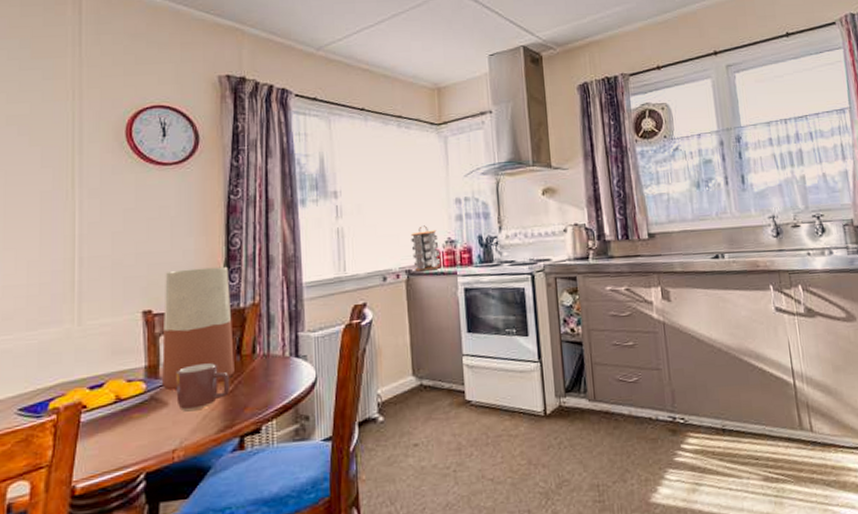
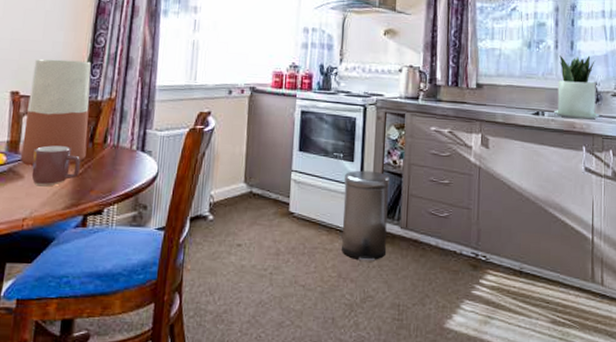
spice rack: present [410,225,441,272] -> none [258,48,284,91]
pedal bin: none [521,343,577,443] -> present [342,170,390,261]
planter: none [731,187,783,257] -> present [553,54,600,120]

